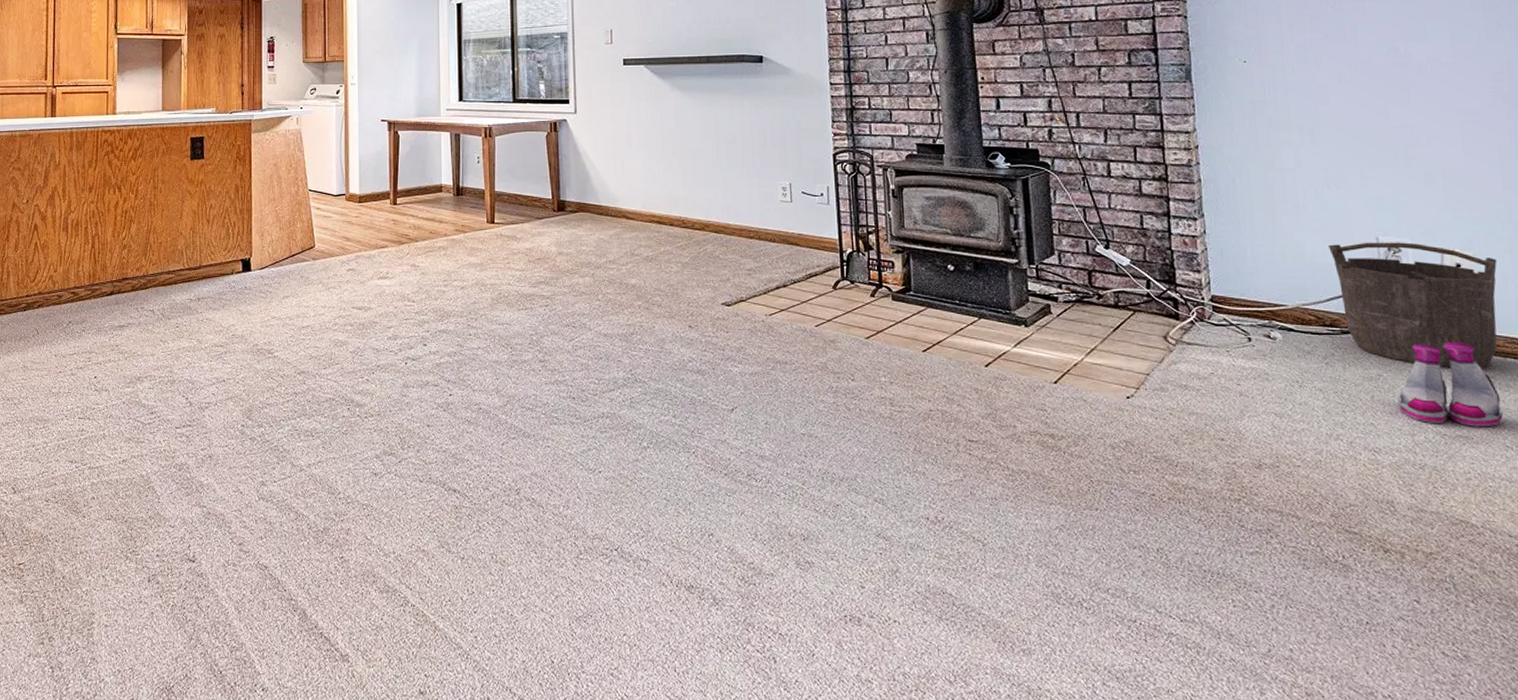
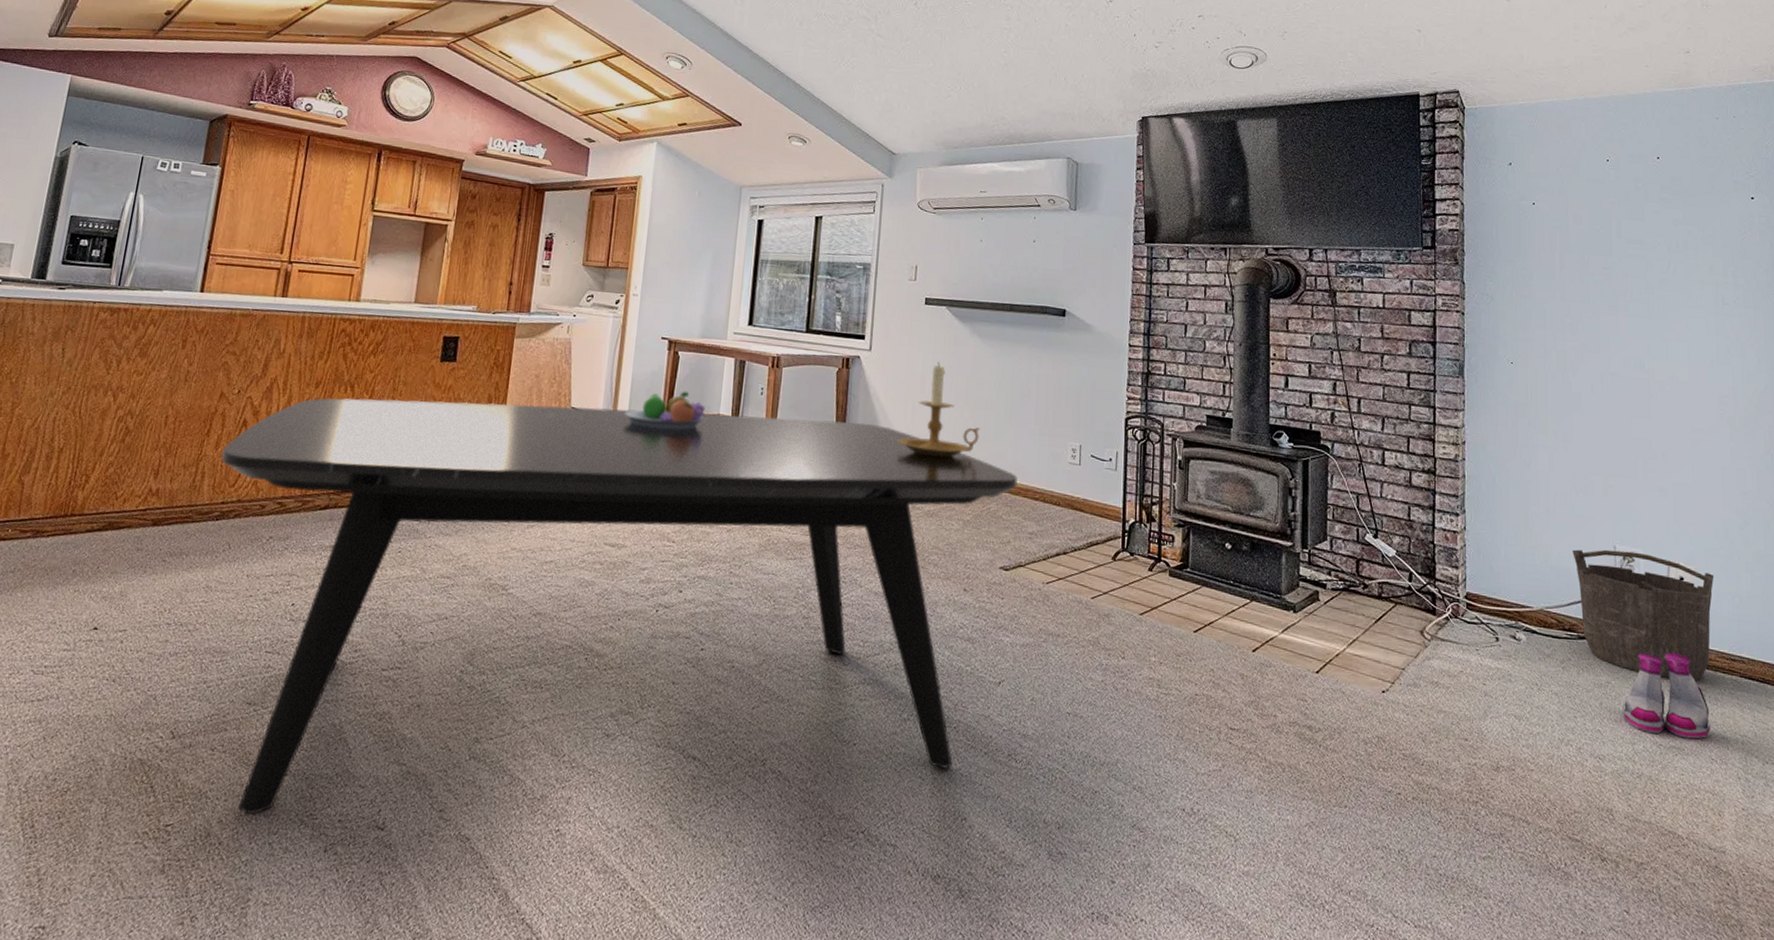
dining table: none [21,180,731,553] -> present [221,397,1017,815]
fruit bowl: none [357,166,428,202] -> present [625,391,705,430]
candle holder: none [611,118,689,206] -> present [897,362,980,458]

